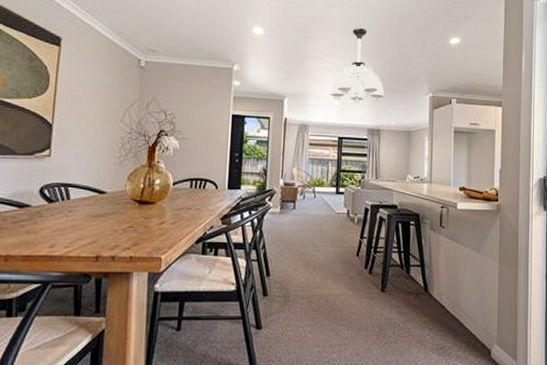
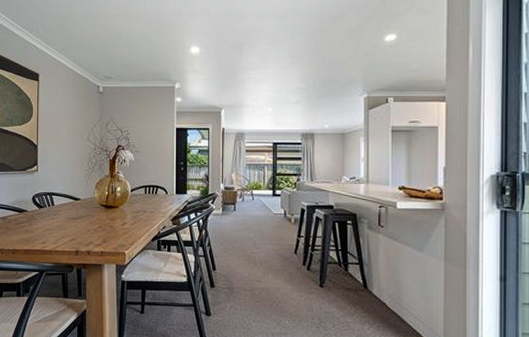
chandelier: present [330,28,385,103] -> none [264,36,317,109]

